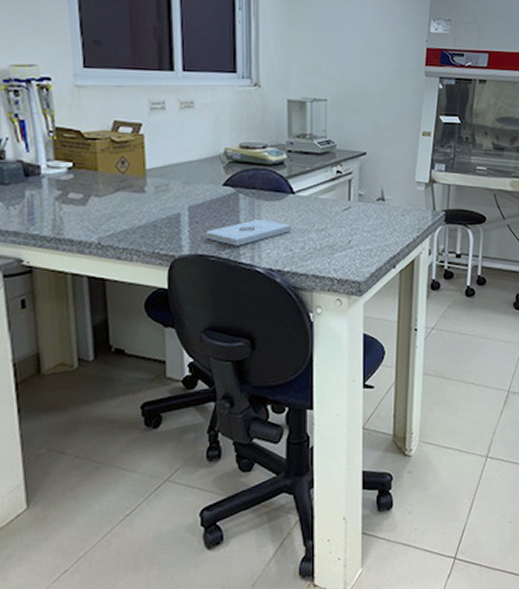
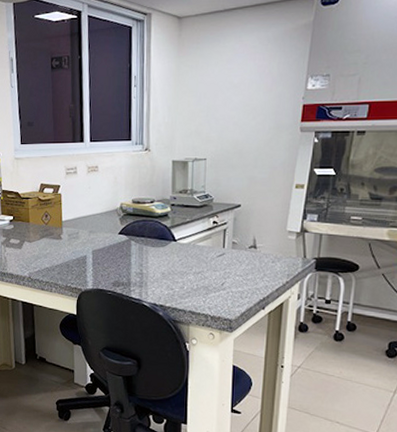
notepad: present [206,220,291,246] -> none [105,262,173,284]

